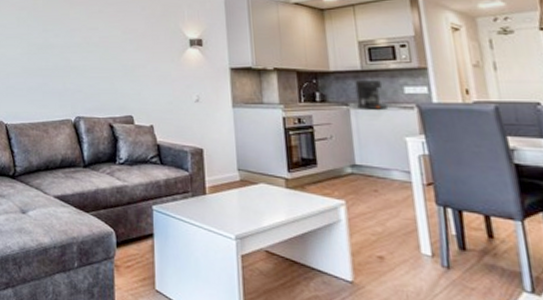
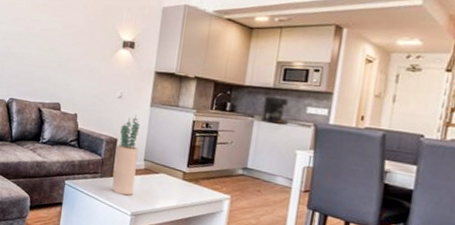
vase: none [203,118,234,216] -> present [112,114,141,196]

